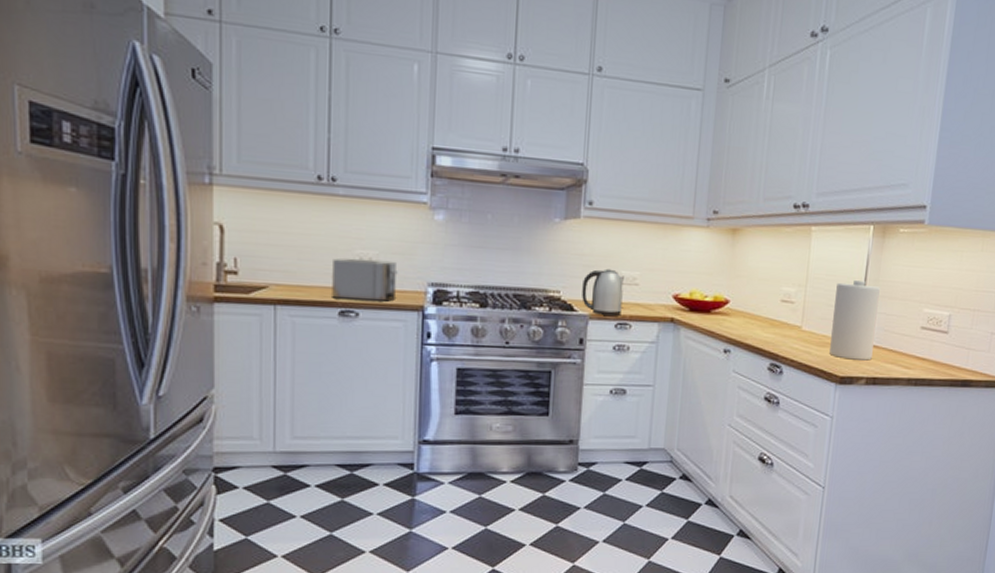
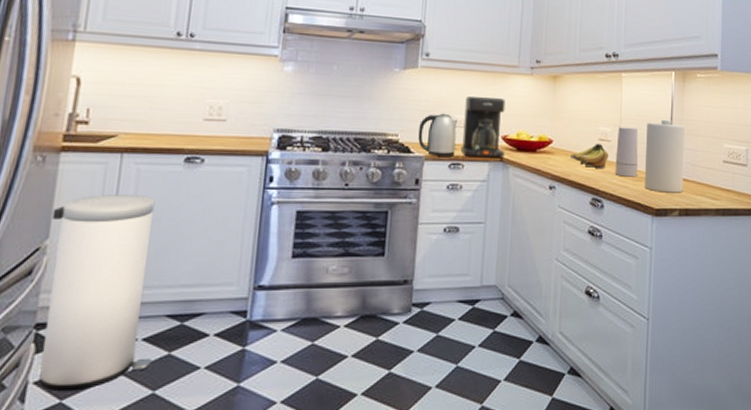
pedal bin: none [214,346,327,528] -> present [39,194,156,391]
toaster: present [332,257,398,303] -> none [179,106,246,149]
coffee maker: none [628,251,678,318] -> present [460,97,506,157]
fruit: none [748,304,791,333] -> present [571,143,608,169]
canister: none [797,287,826,342] -> present [615,127,639,177]

